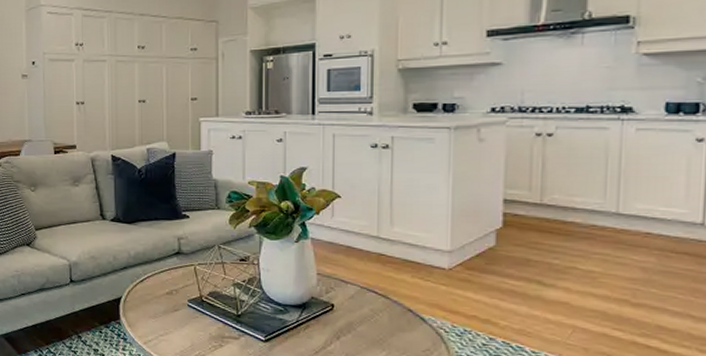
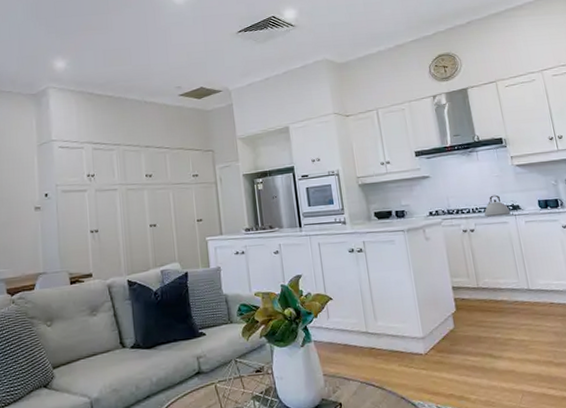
kettle: none [575,91,616,118] -> present [484,194,511,216]

